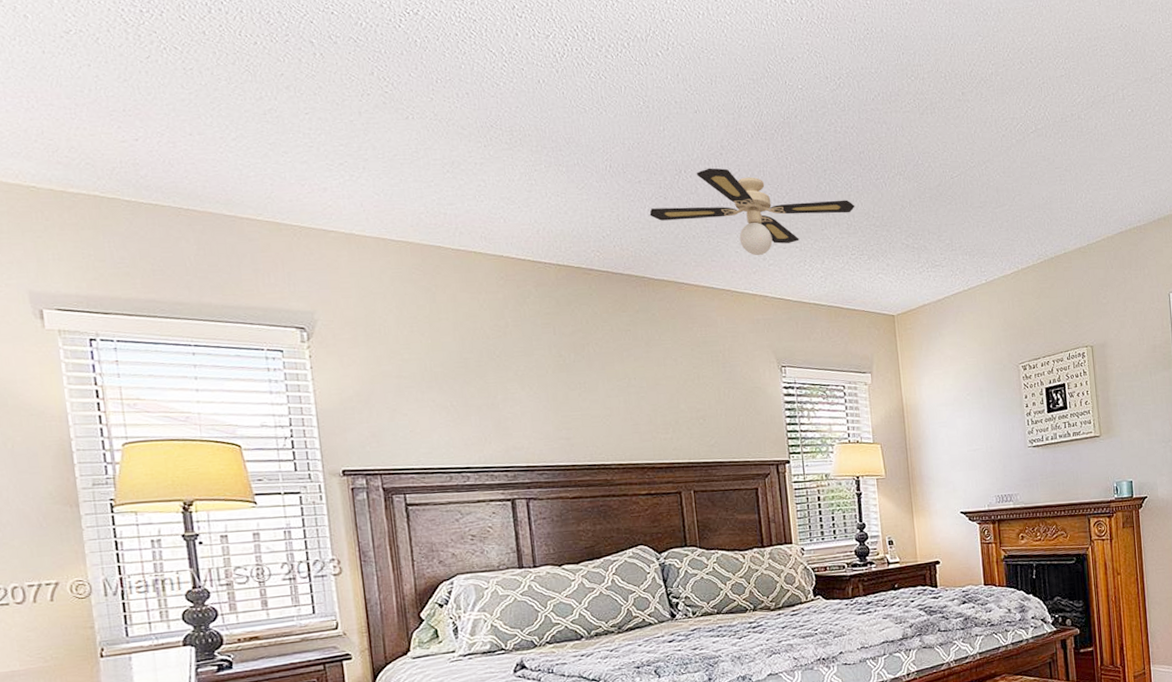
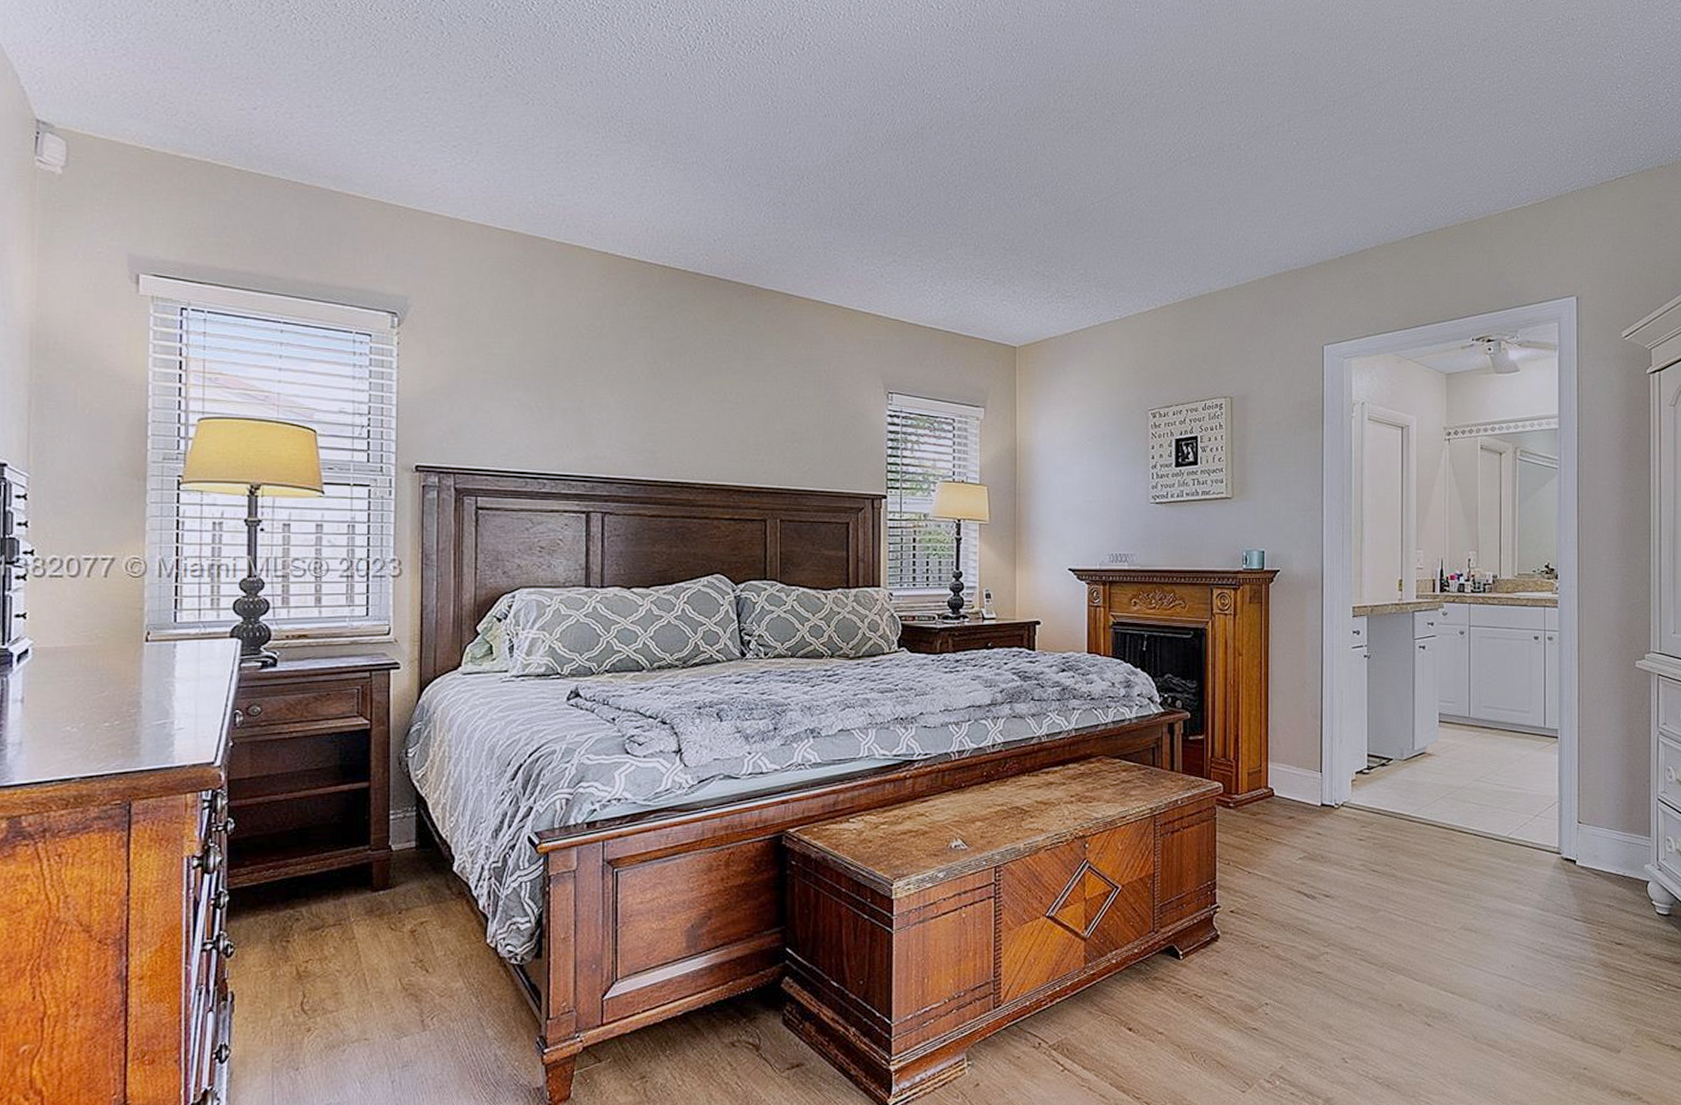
ceiling fan: present [649,168,855,256] -> none [765,175,985,272]

